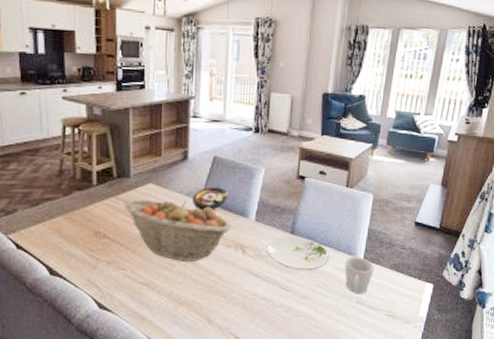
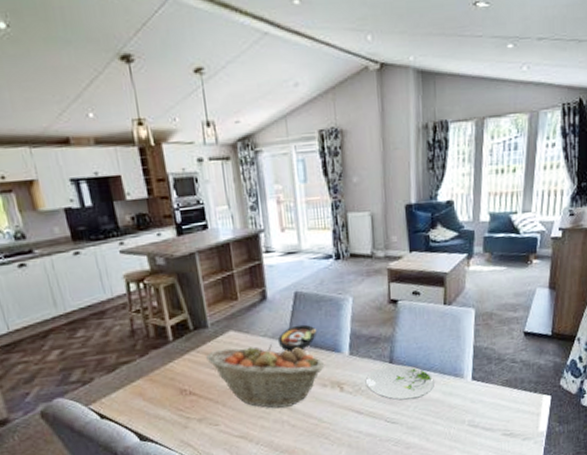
mug: present [345,257,374,294] -> none [452,377,485,417]

